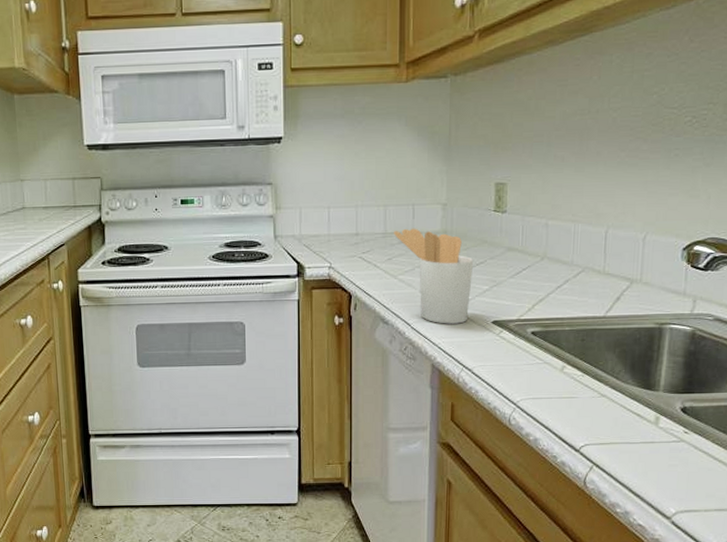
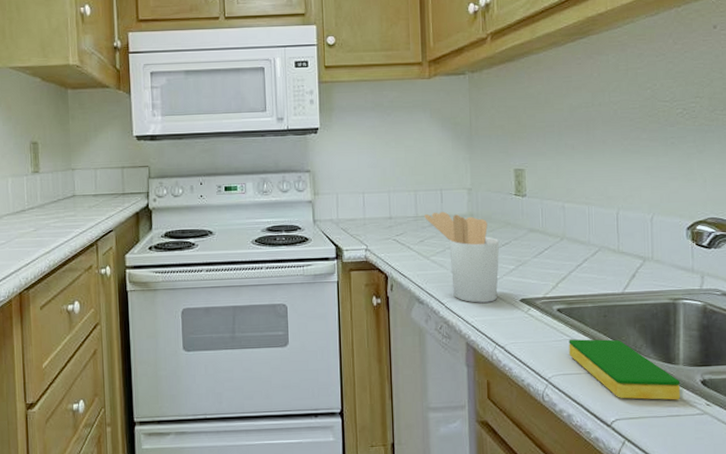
dish sponge: none [541,363,659,427] -> present [569,339,681,400]

